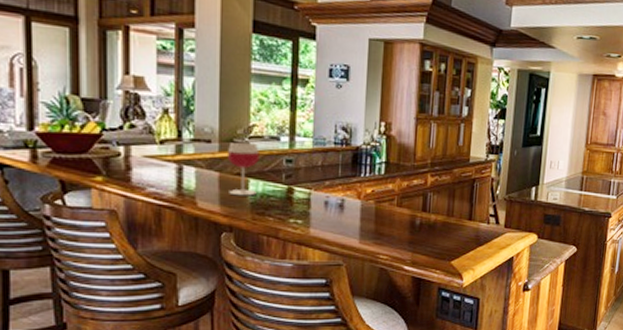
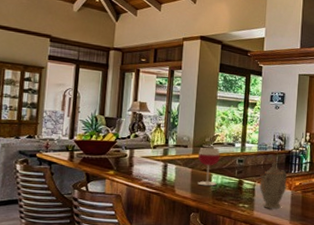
teapot: none [316,161,355,224] -> present [259,161,287,209]

